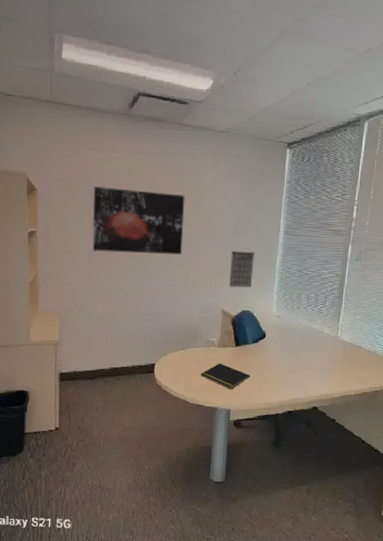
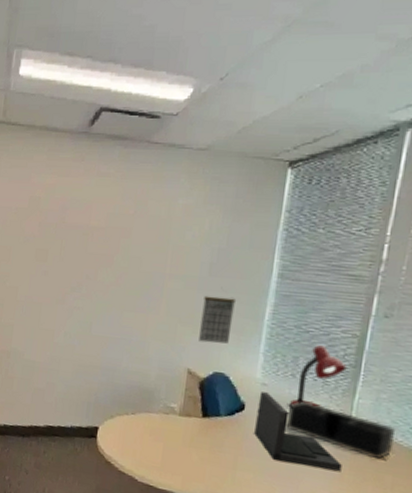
wall art: present [92,187,185,255] -> none [35,215,149,298]
notepad: present [200,363,250,389] -> none [154,435,221,472]
laptop: none [273,322,333,374] -> present [254,392,342,471]
desk organizer: none [295,326,367,363] -> present [285,401,397,460]
desk lamp: none [296,284,334,332] -> present [288,345,347,408]

